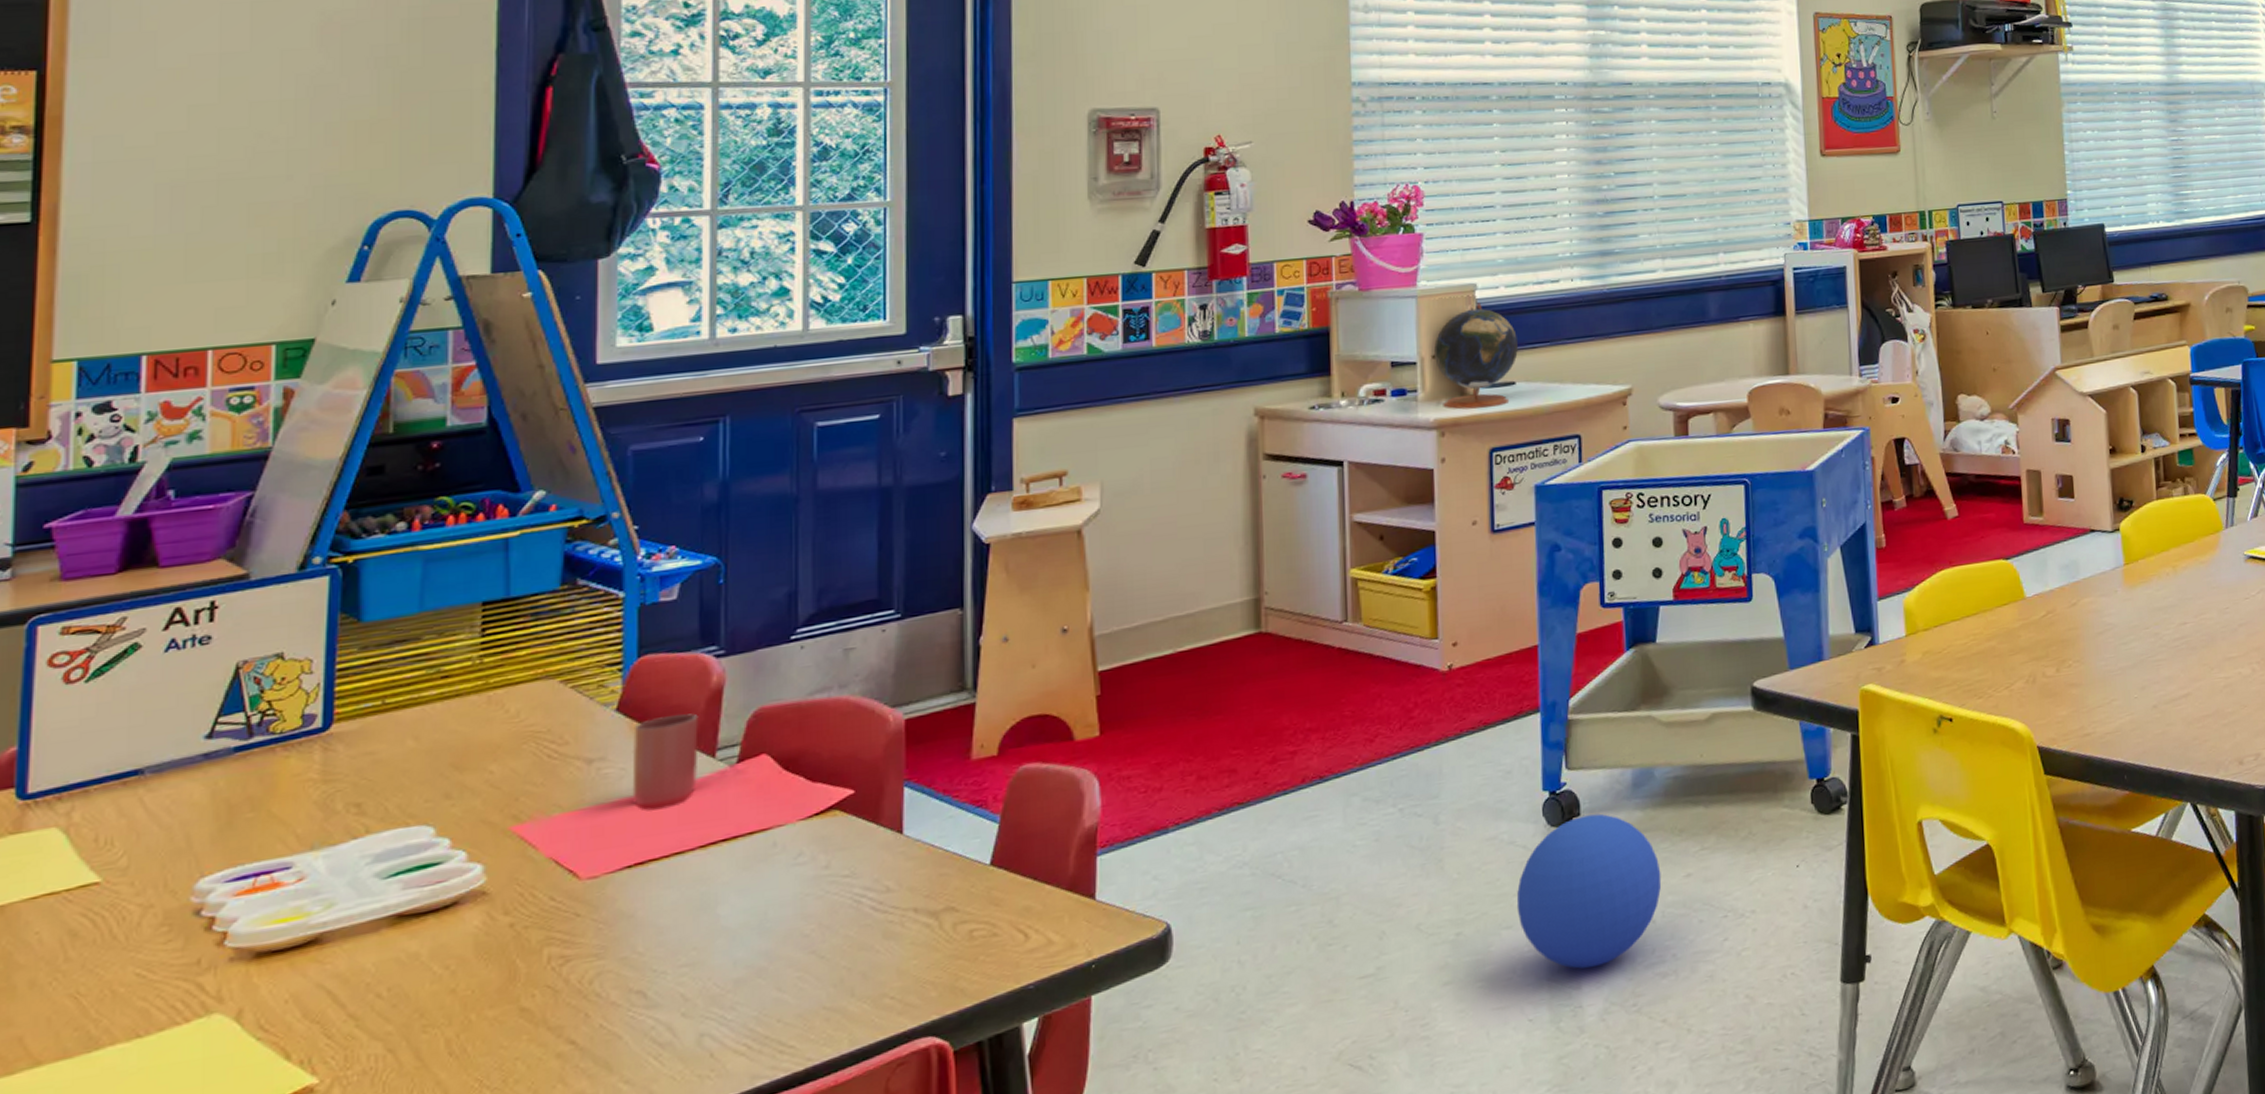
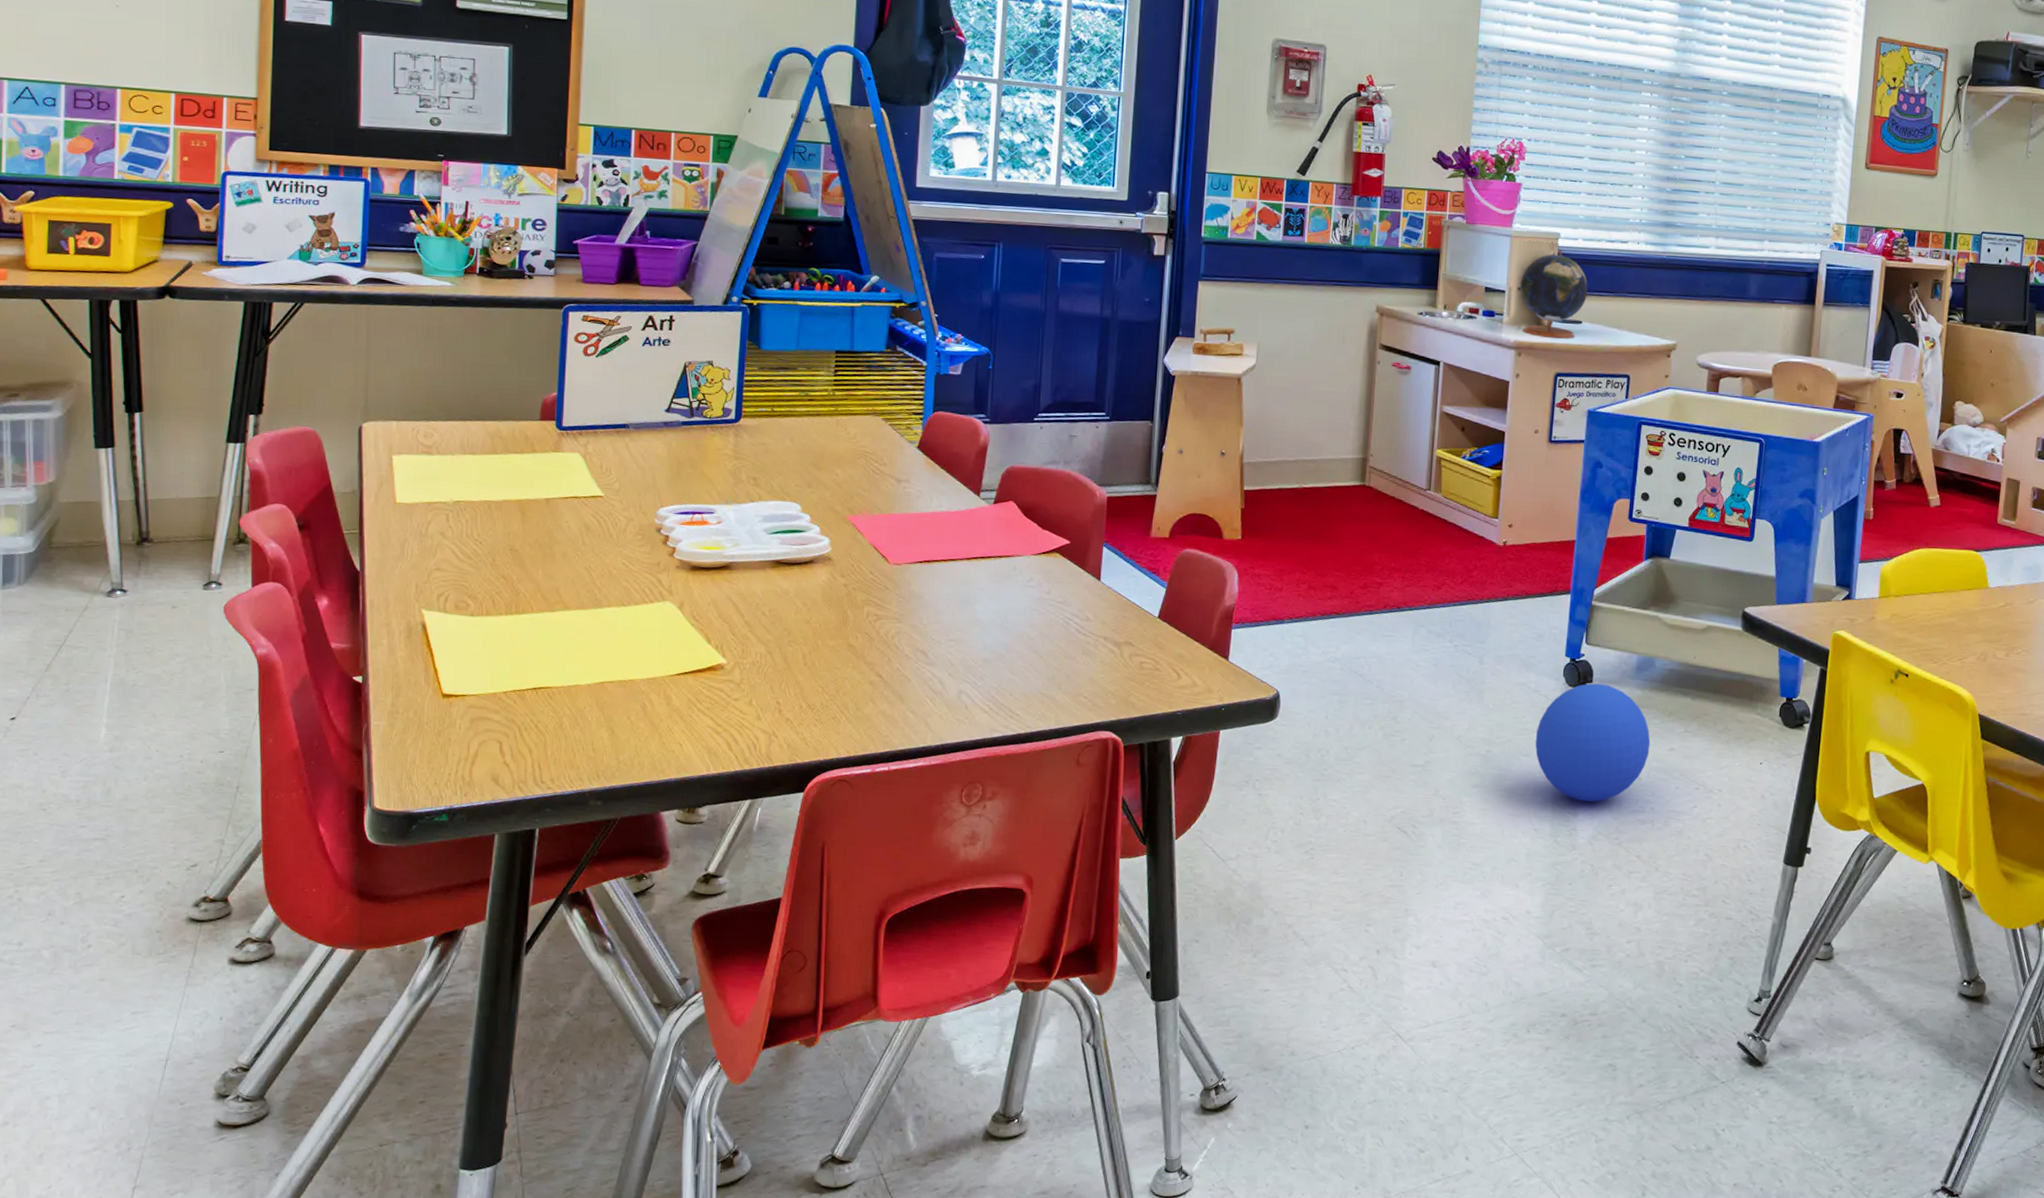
cup: present [632,713,699,812] -> none [925,459,970,526]

